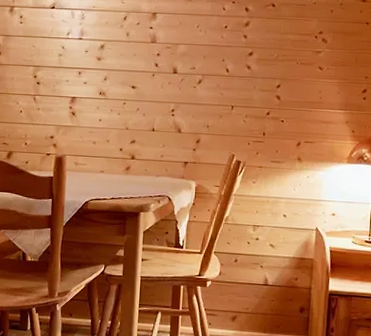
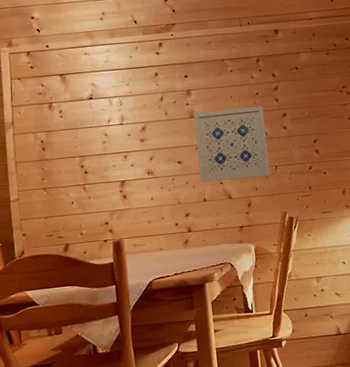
wall art: none [152,38,230,115] -> present [193,106,271,182]

